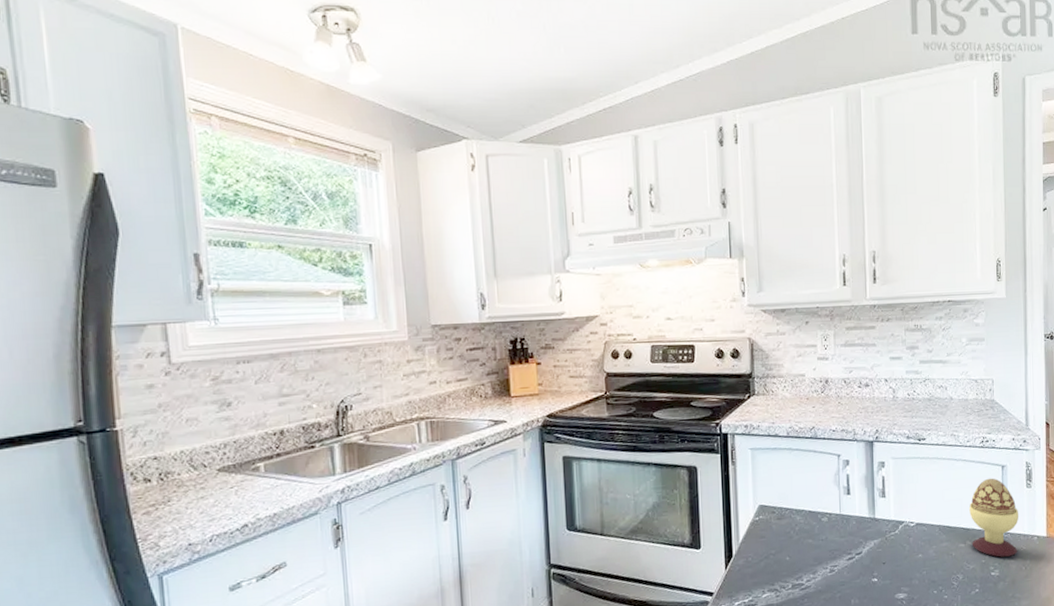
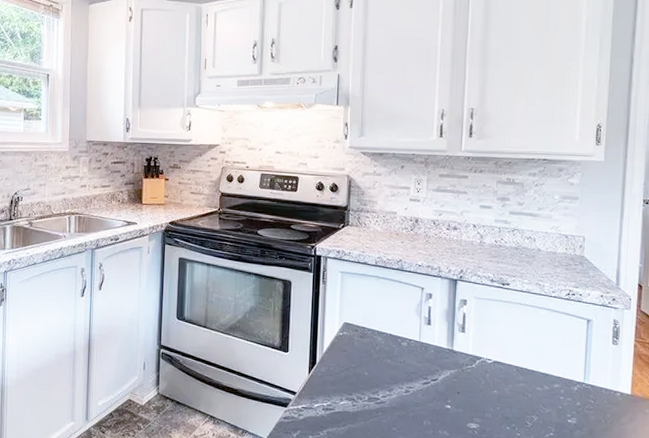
decorative egg: present [969,478,1019,557] -> none [549,329,603,408]

